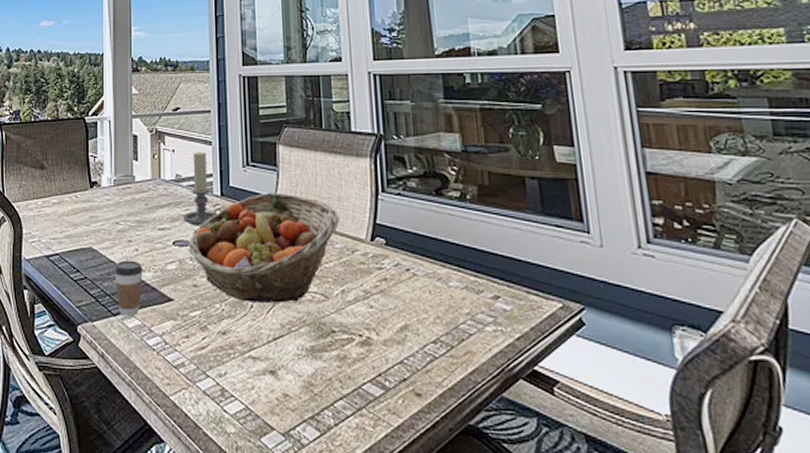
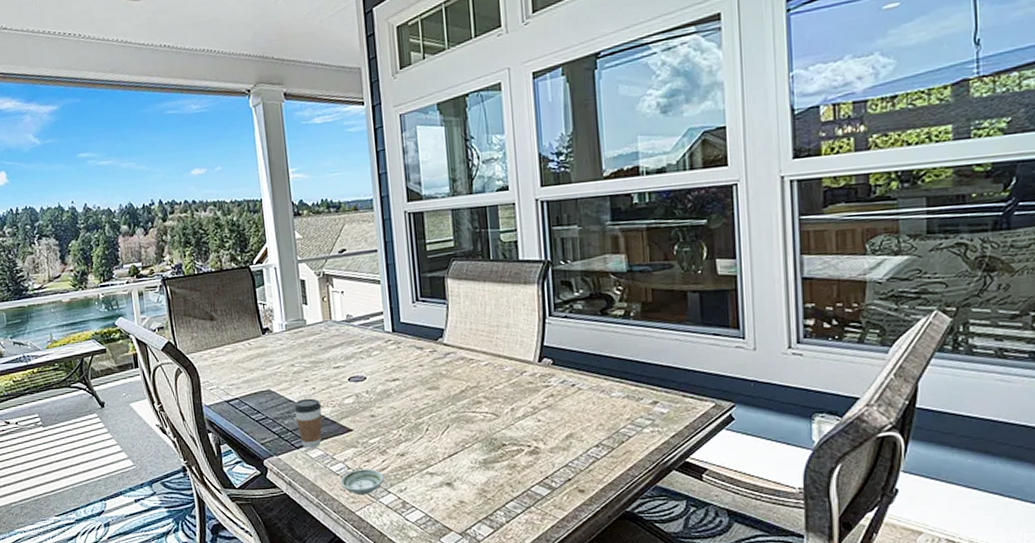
saucer: none [156,346,203,377] -> present [340,469,384,496]
candle holder: present [182,151,222,226] -> none [355,291,395,362]
fruit basket: present [188,193,339,303] -> none [363,324,508,426]

